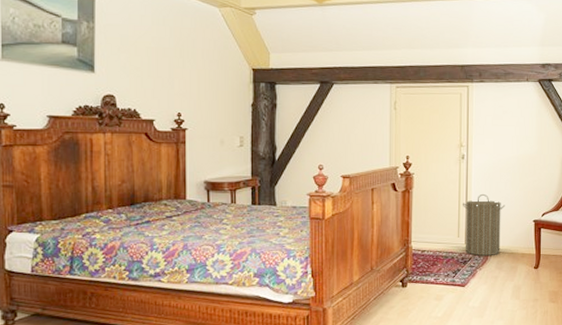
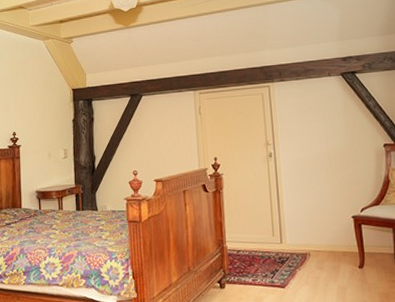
laundry hamper: present [462,193,506,256] -> none [274,190,320,255]

